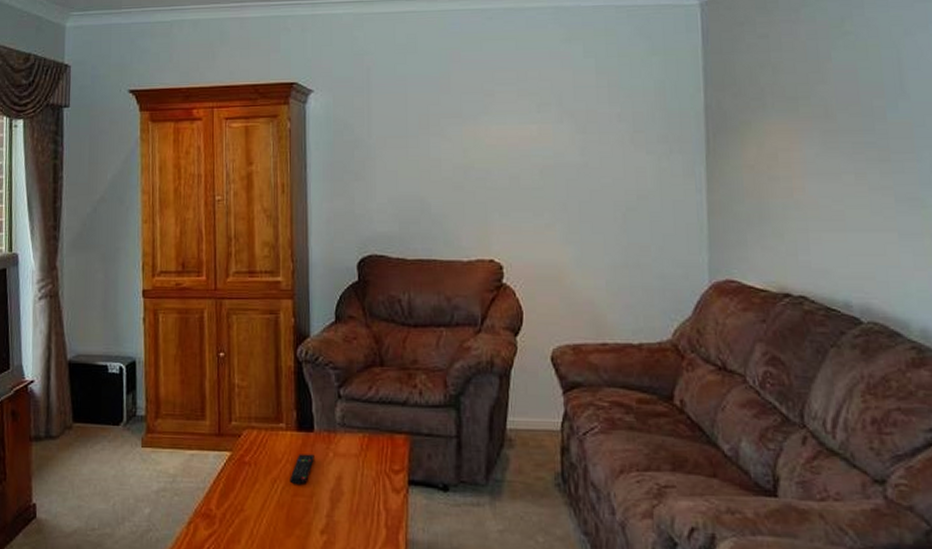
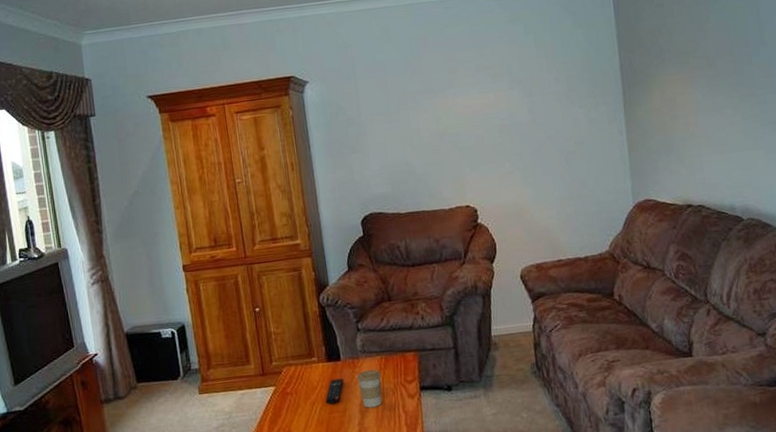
coffee cup: none [331,449,362,498] -> present [356,369,382,408]

